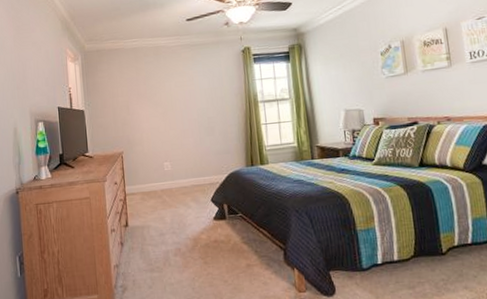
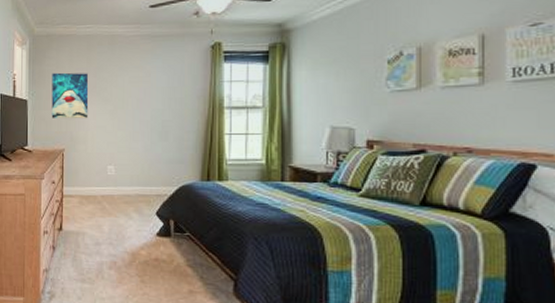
wall art: none [105,81,142,125] -> present [51,72,89,119]

